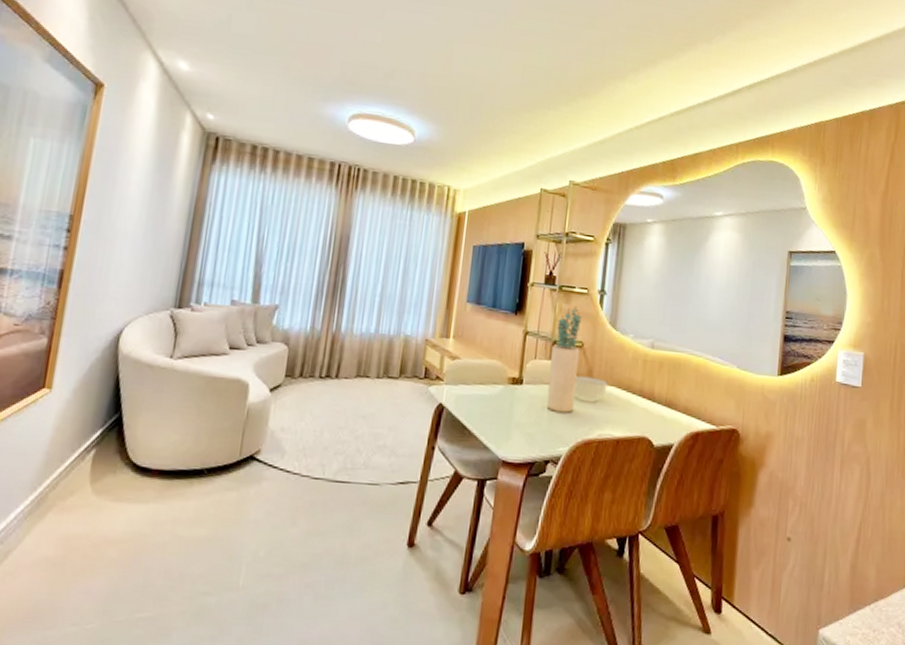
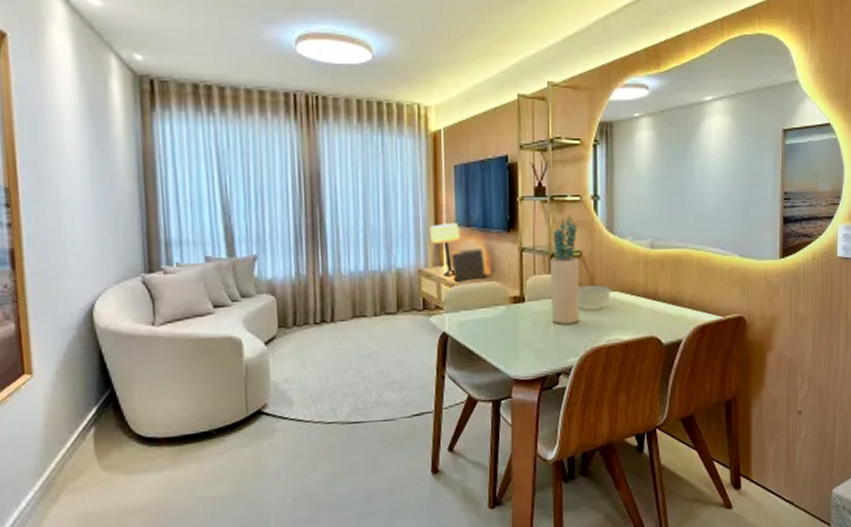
table lamp: none [441,298,470,350] -> present [430,223,461,277]
decorative box: none [457,325,490,357] -> present [450,247,486,282]

